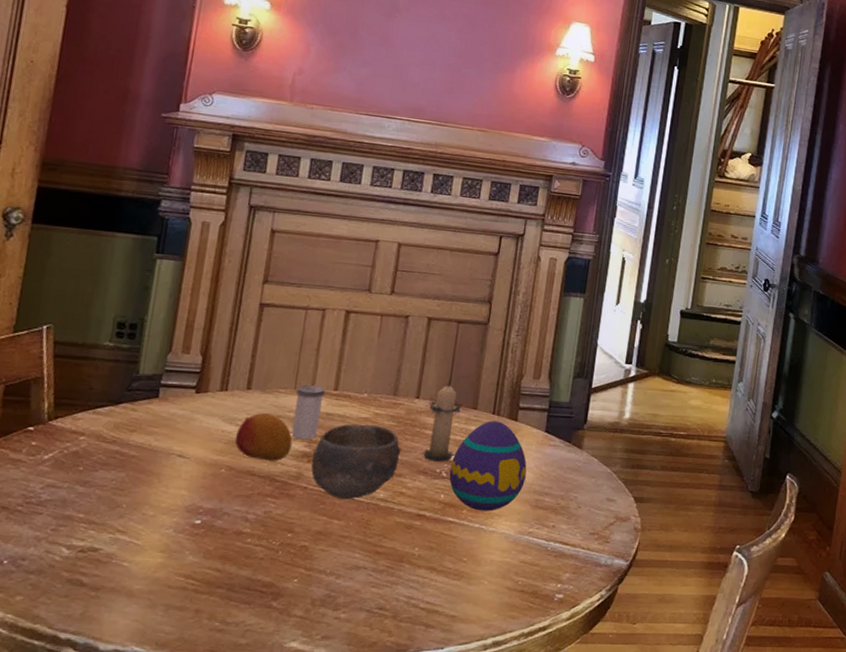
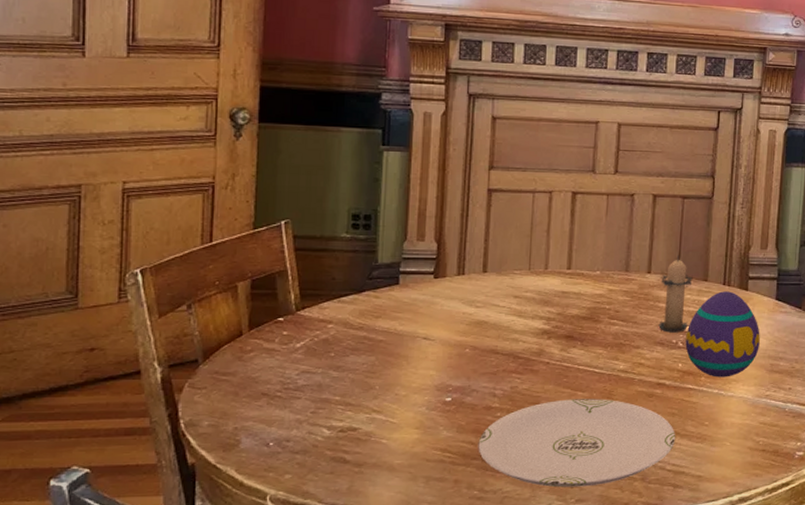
plate: none [223,527,432,623] -> present [478,399,675,488]
fruit: present [235,413,293,461] -> none [476,294,532,339]
salt shaker: present [291,385,325,440] -> none [529,266,558,318]
bowl: present [311,423,401,500] -> none [552,300,637,373]

